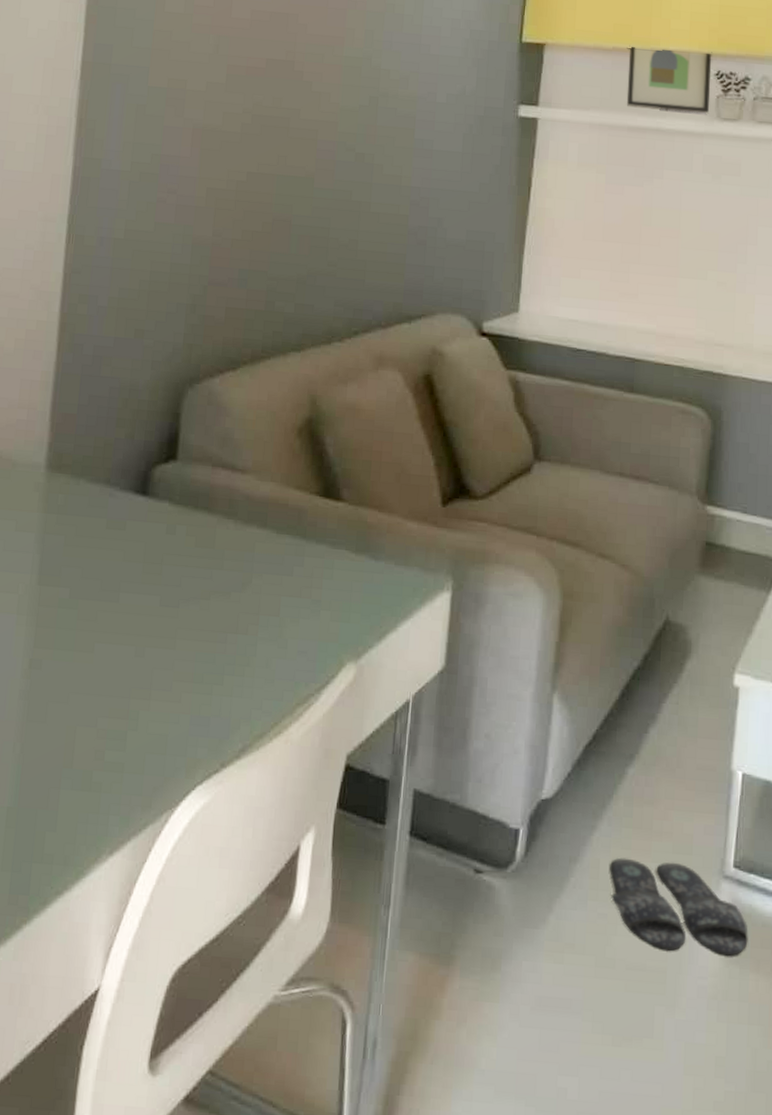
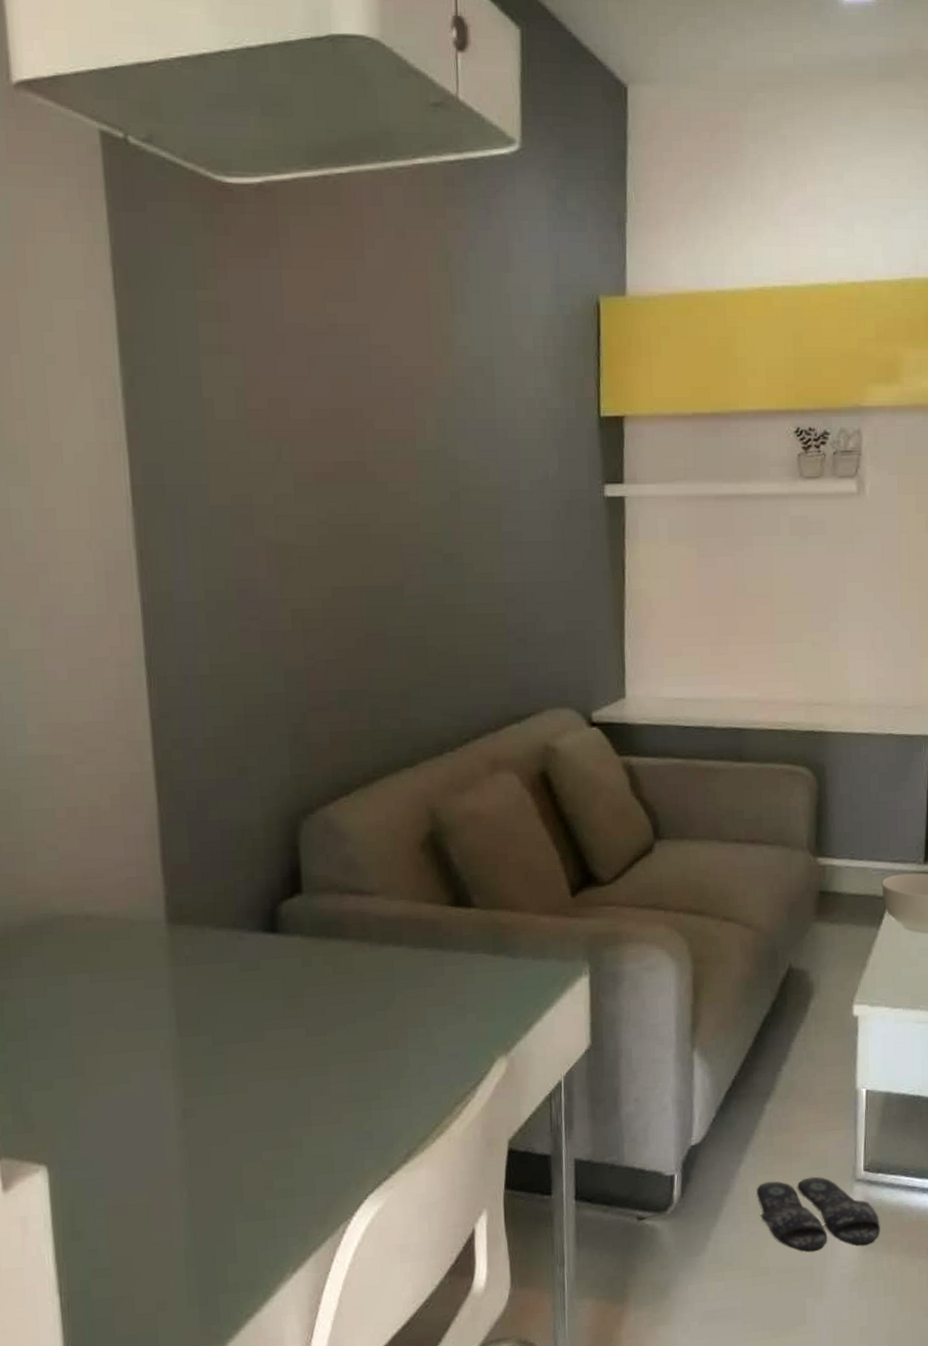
picture frame: present [626,44,712,113] -> none [707,409,791,476]

